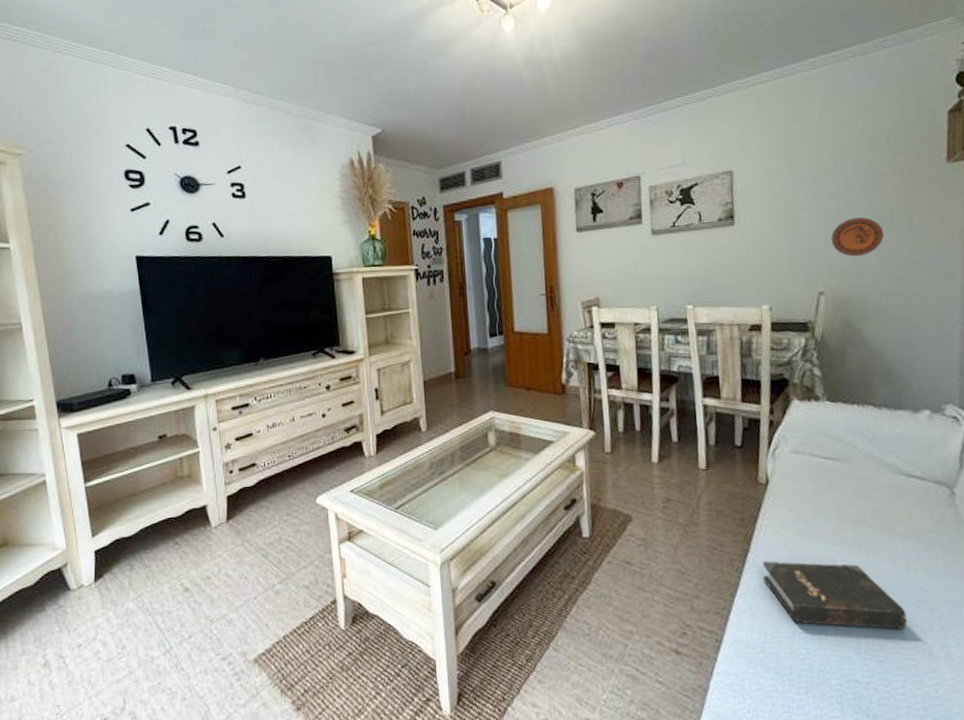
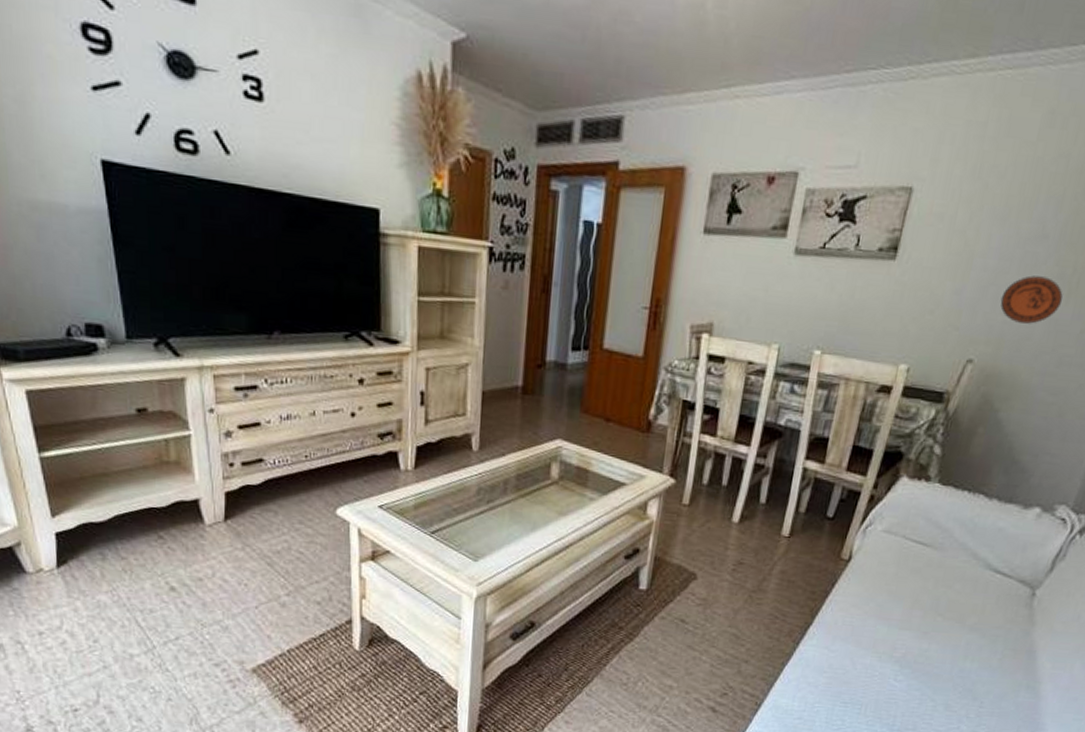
hardback book: present [763,561,908,630] -> none [818,636,949,714]

